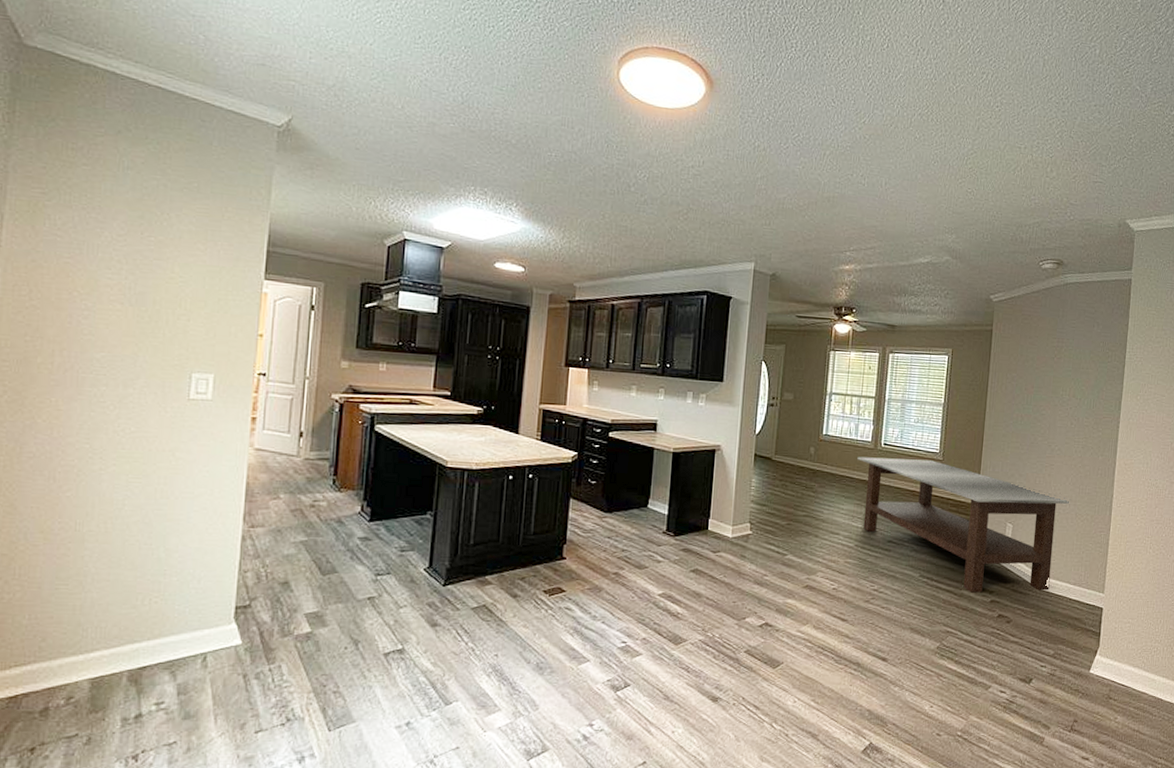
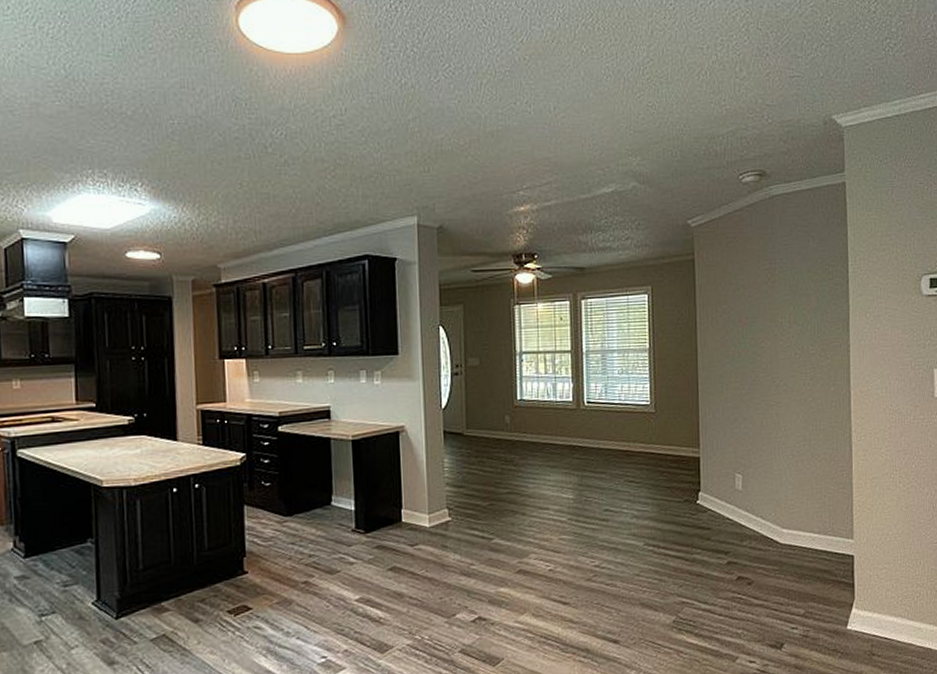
coffee table: present [857,456,1071,593] -> none [559,414,805,556]

